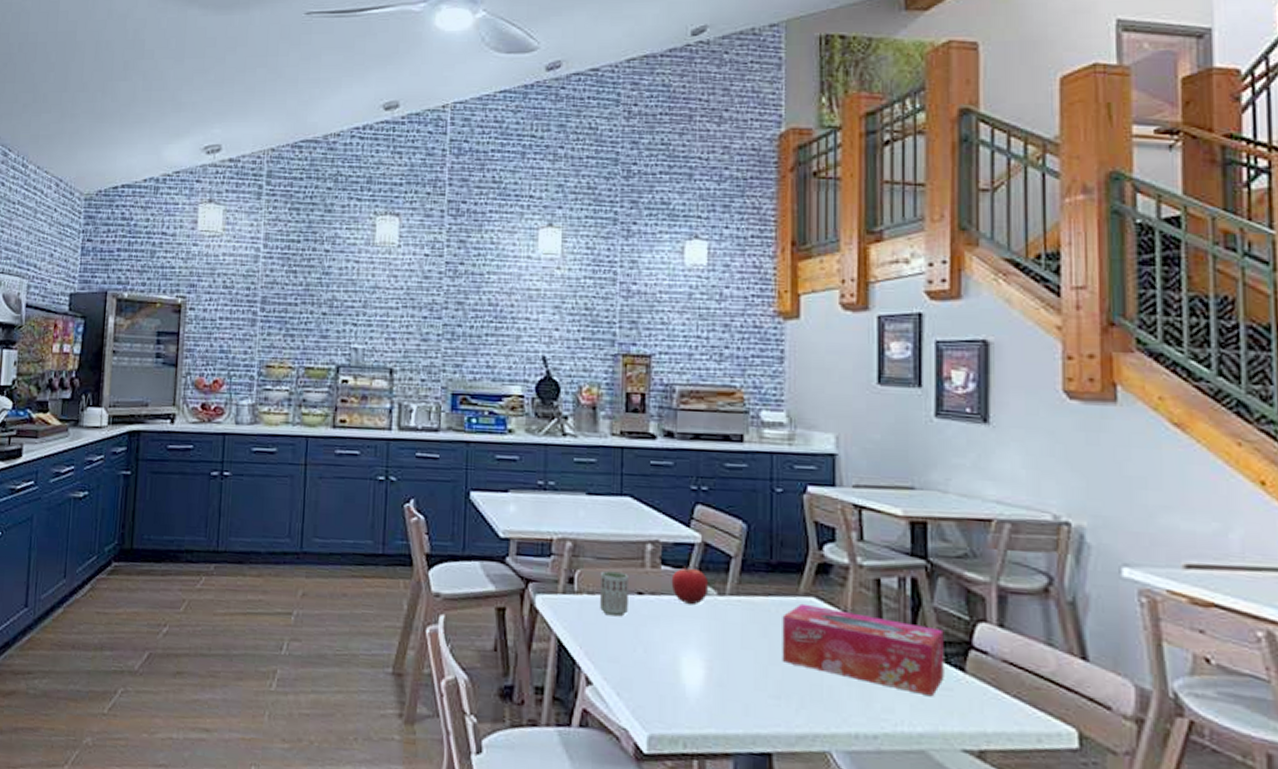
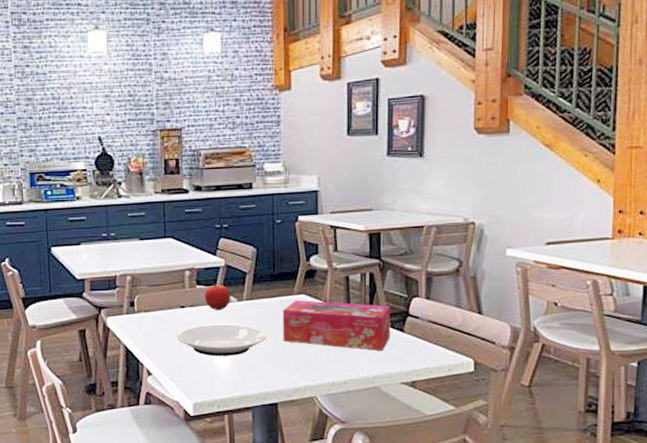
cup: present [600,570,629,617] -> none [154,293,174,326]
plate: none [629,621,758,673] -> present [176,323,266,356]

